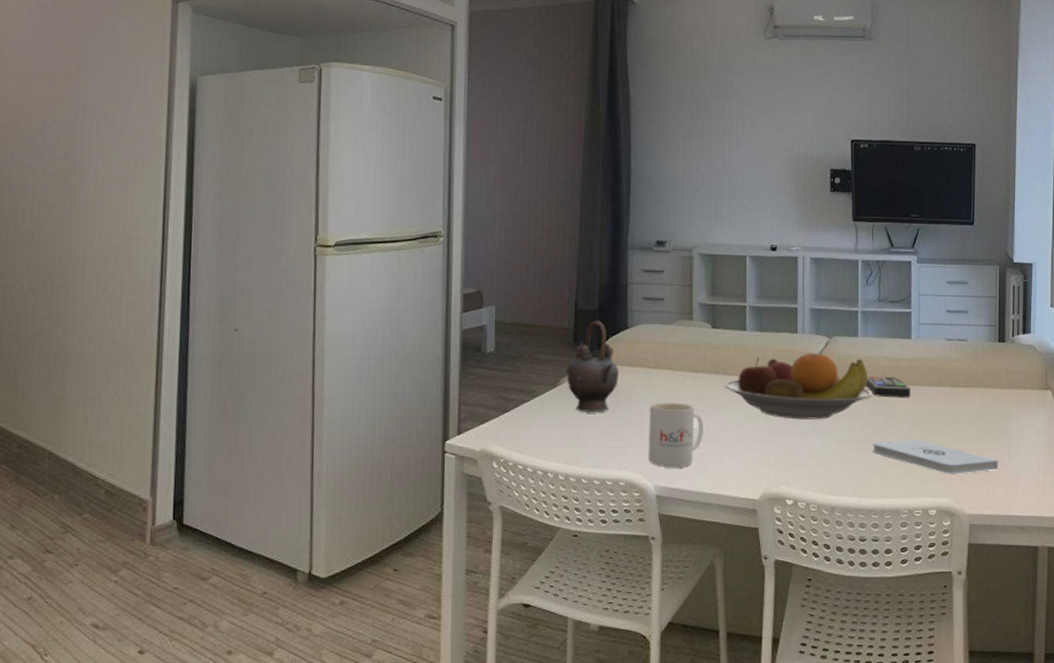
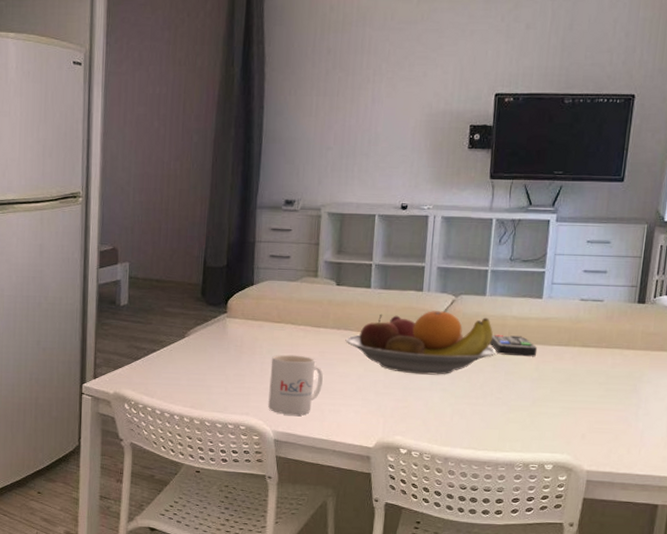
teapot: present [567,321,619,412] -> none [194,277,244,362]
notepad: present [873,440,998,474] -> none [491,397,624,432]

